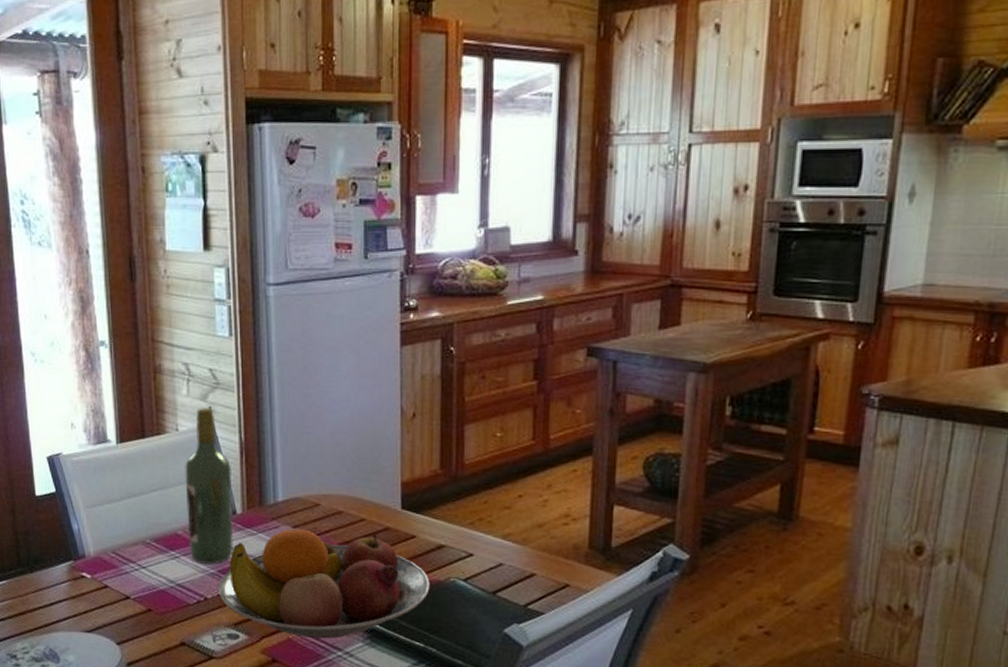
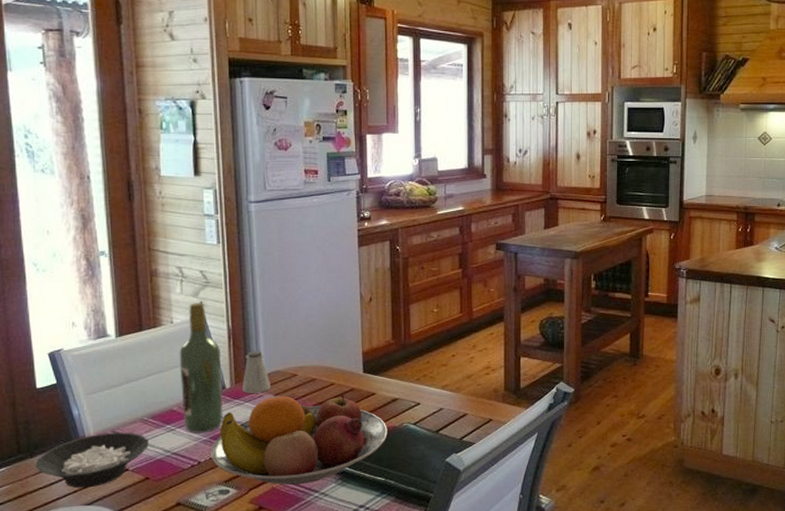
cereal bowl: none [35,553,151,614] -> present [35,432,149,489]
saltshaker: none [255,470,288,523] -> present [242,350,270,393]

